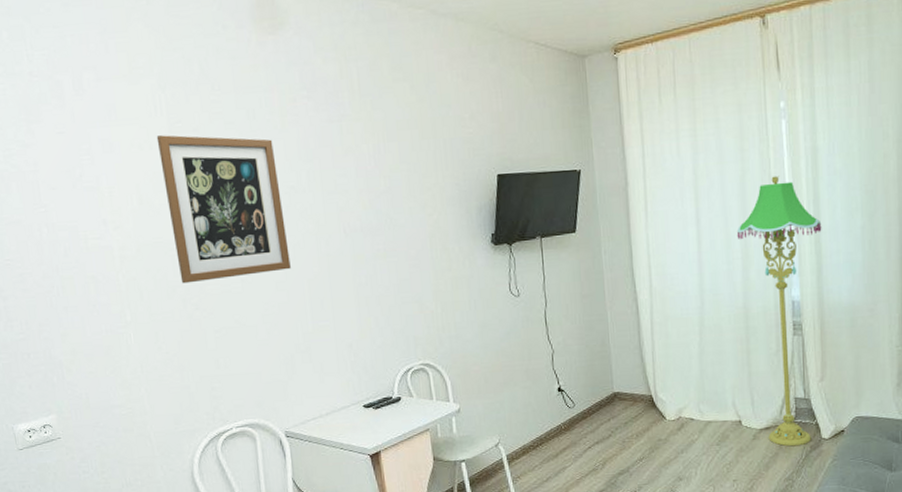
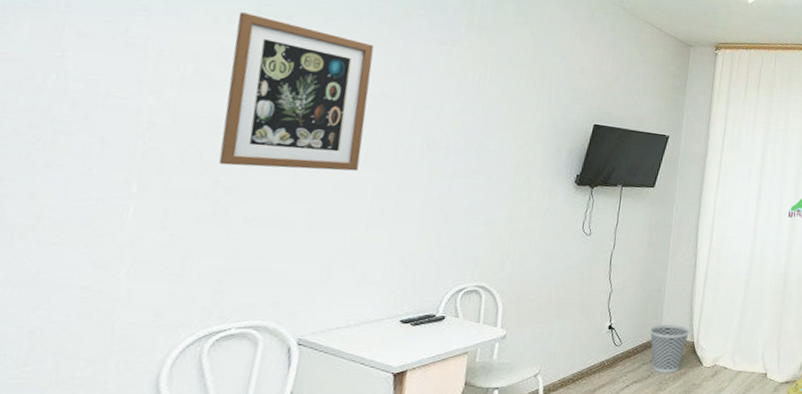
wastebasket: none [601,379,645,432] -> present [649,324,690,374]

